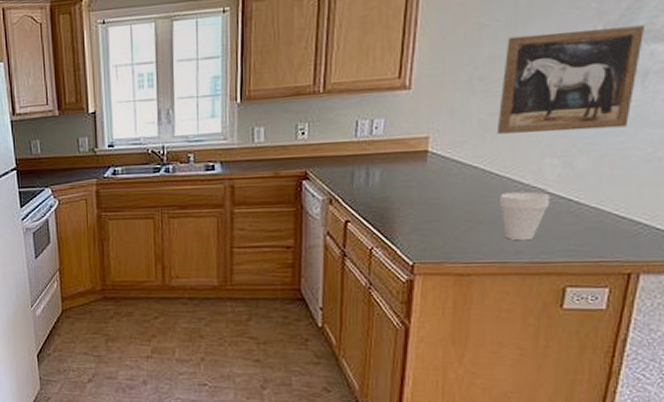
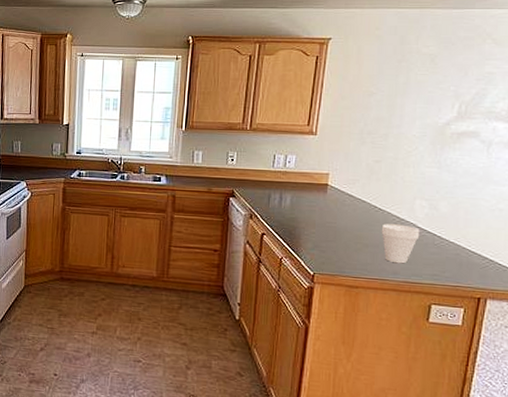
wall art: present [496,25,644,134] -> none [380,104,488,182]

